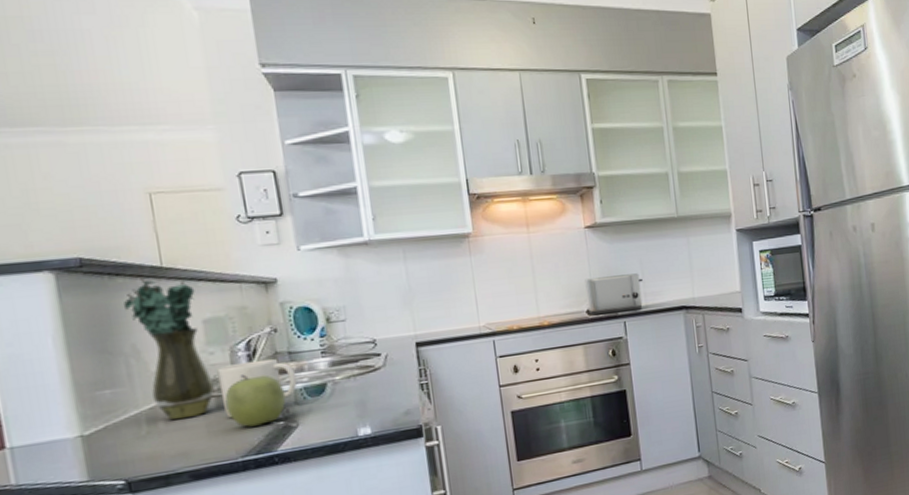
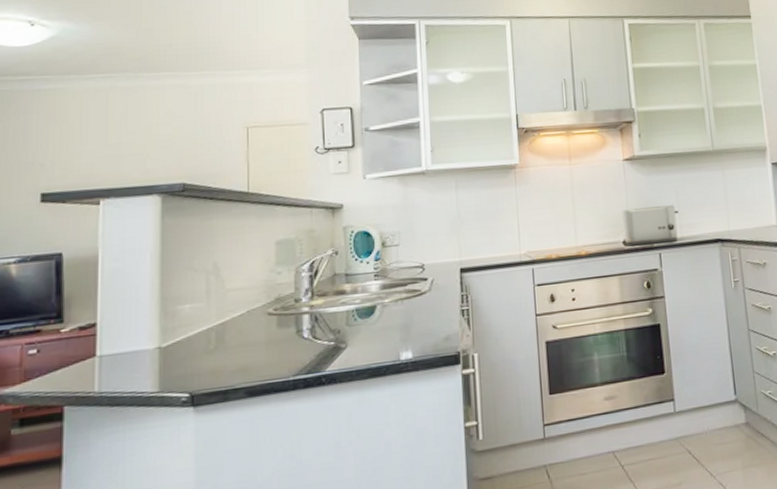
vase: present [124,278,215,421] -> none [213,202,277,337]
mug: present [217,358,298,417] -> none [282,279,351,336]
fruit: present [225,374,286,427] -> none [285,294,339,346]

